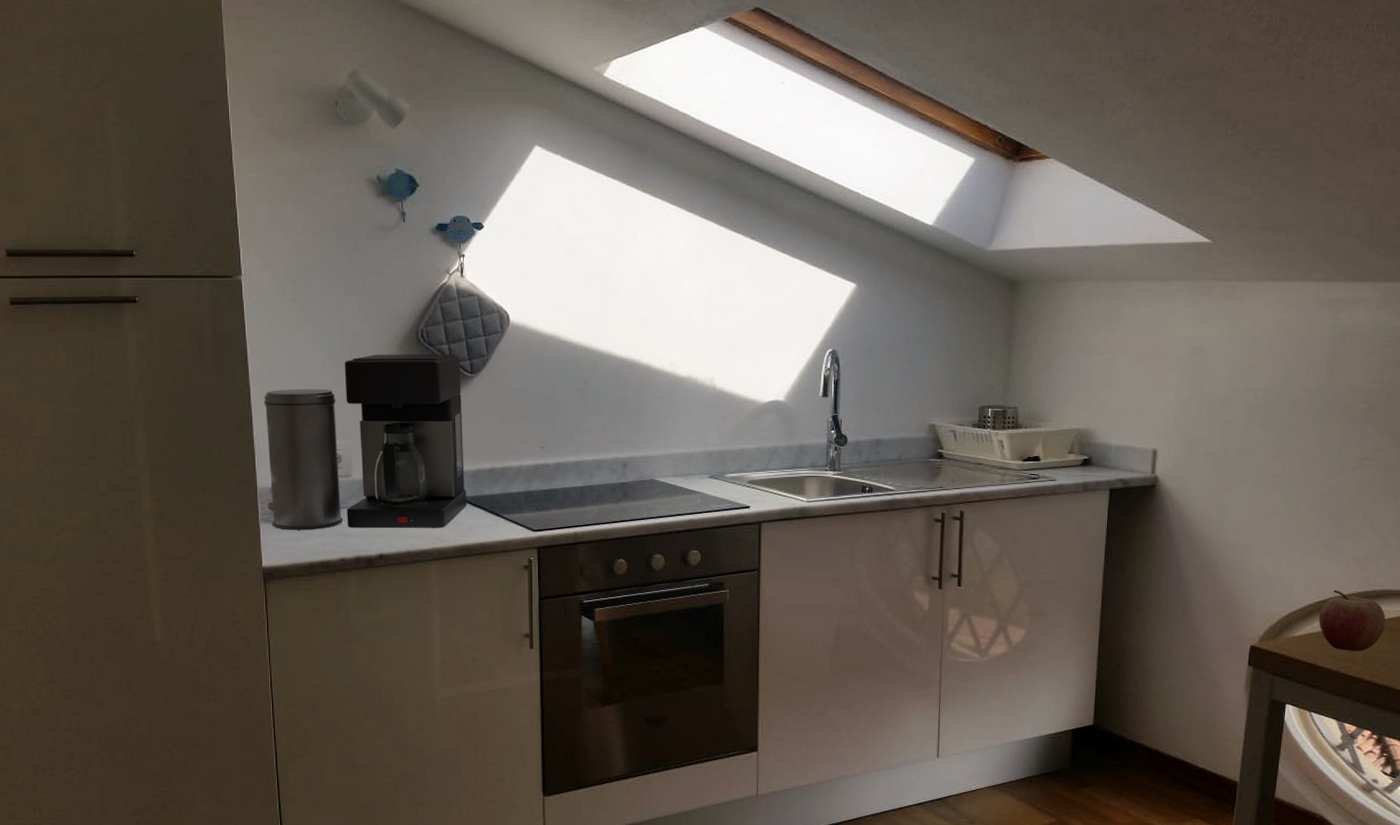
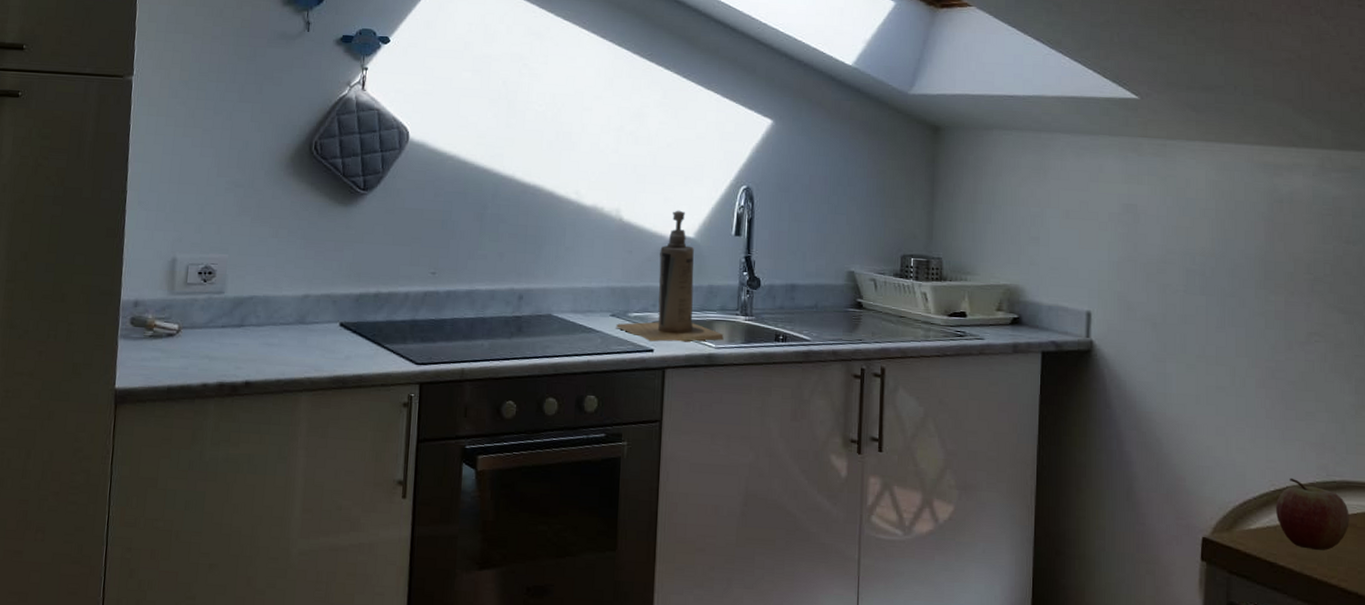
canister: present [263,389,343,530] -> none [132,196,217,350]
coffee maker: present [344,354,467,529] -> none [213,164,354,357]
soap dispenser: none [714,376,814,499] -> present [616,210,724,342]

